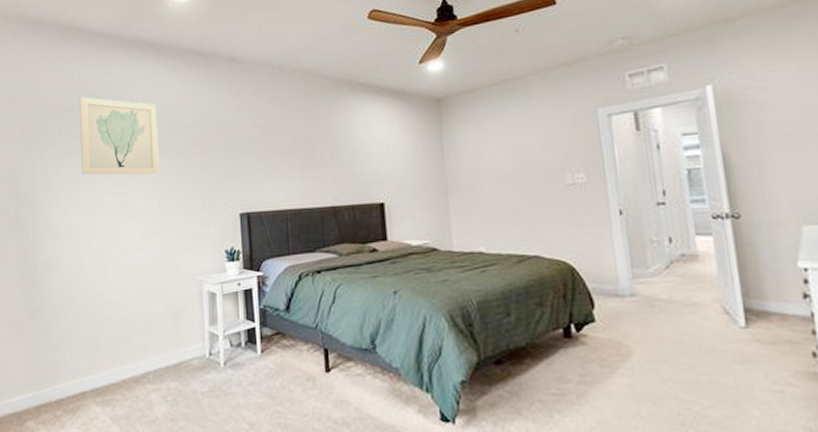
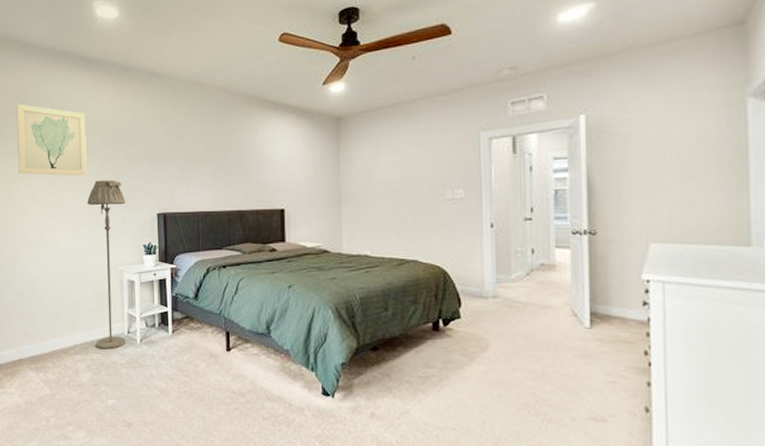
floor lamp: none [160,177,207,376] -> present [87,180,126,350]

